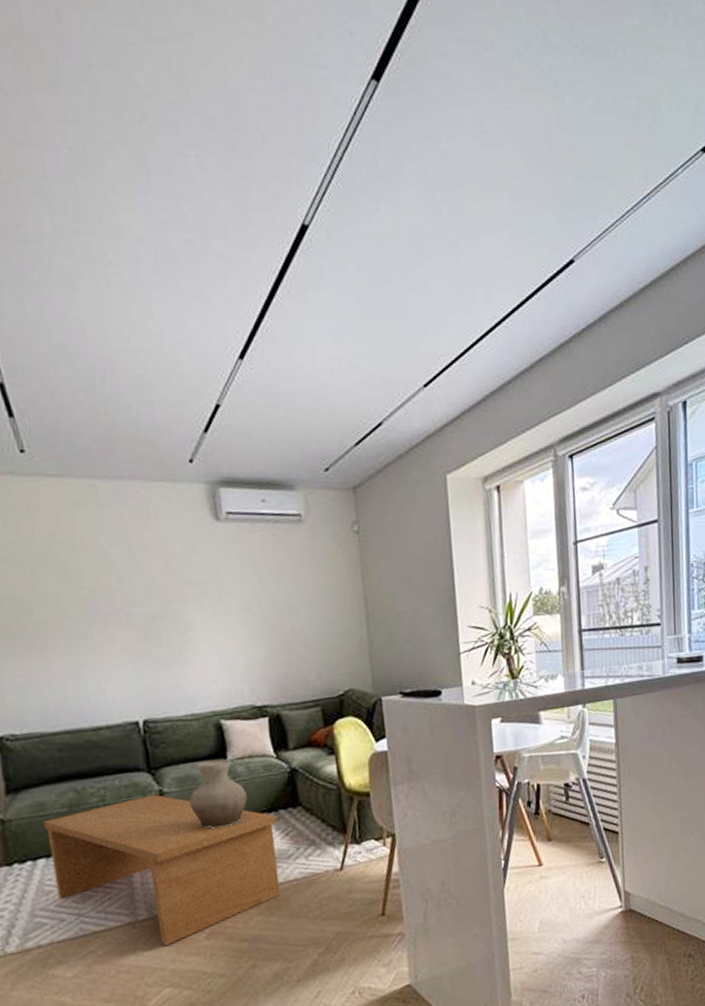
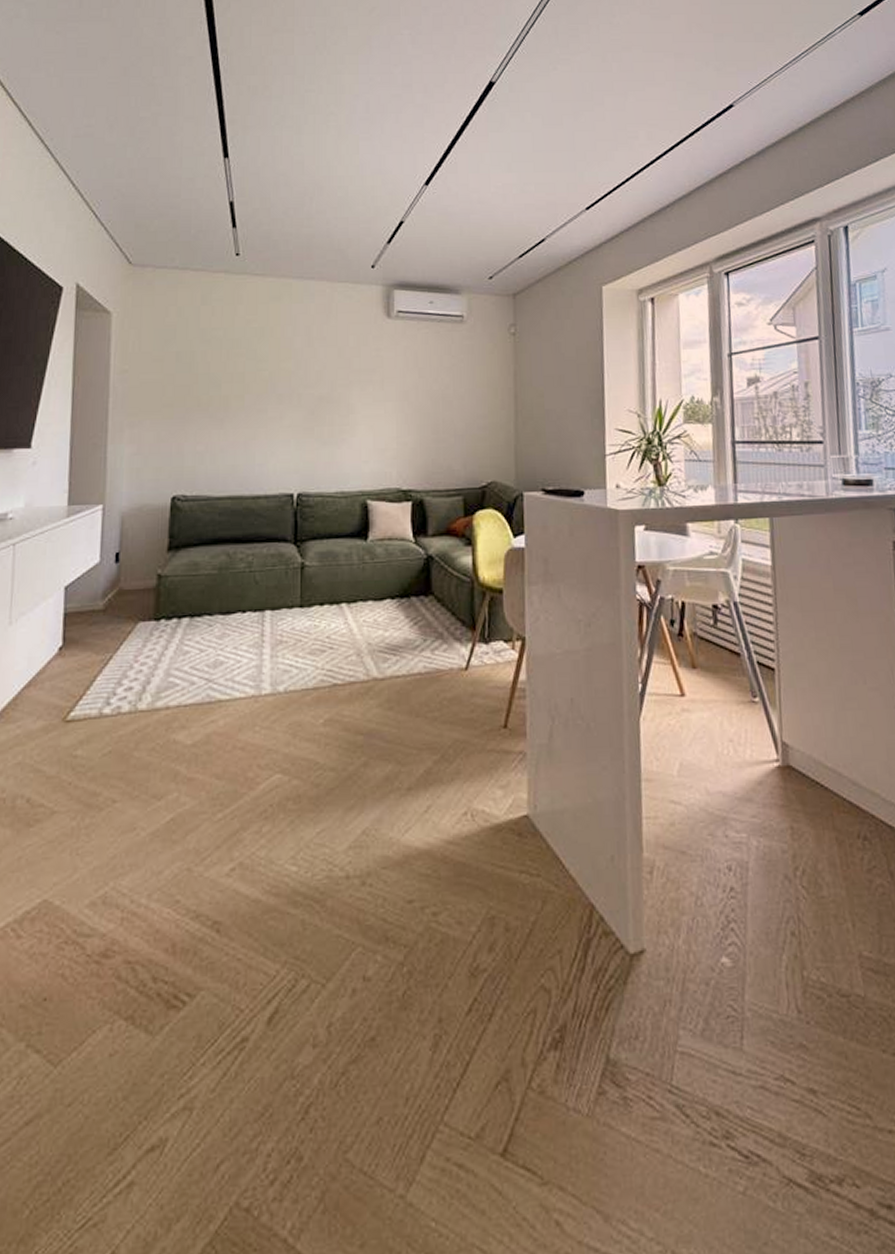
coffee table: present [43,794,280,947] -> none [193,566,408,727]
vase: present [189,758,247,829] -> none [328,538,382,609]

